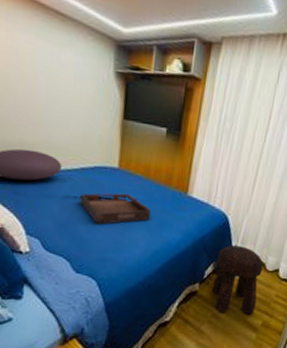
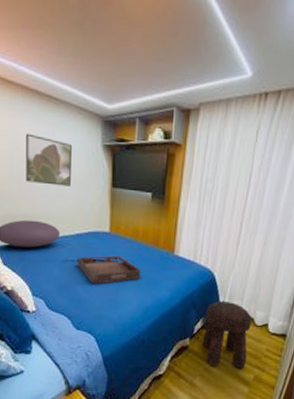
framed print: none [24,50,81,115] -> present [26,133,73,186]

